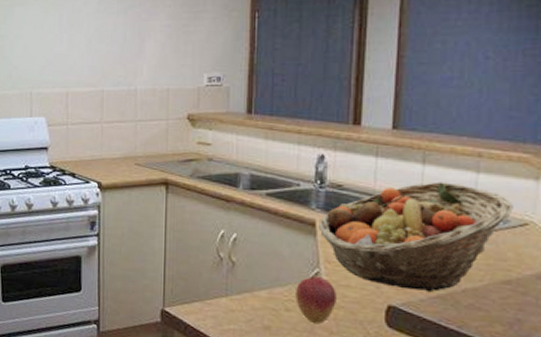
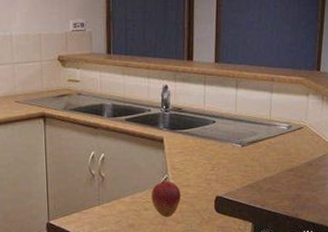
fruit basket: present [319,182,513,293] -> none [166,101,294,183]

